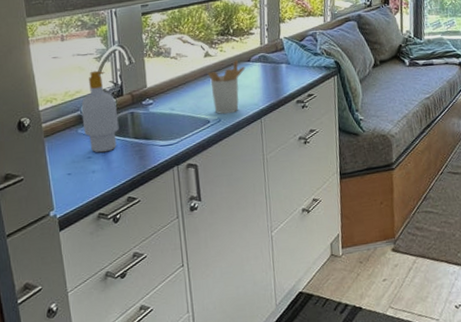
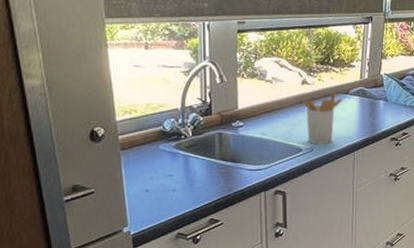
soap bottle: present [81,70,119,153] -> none [164,85,205,172]

